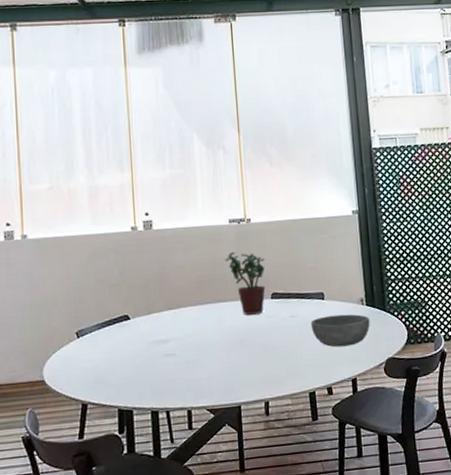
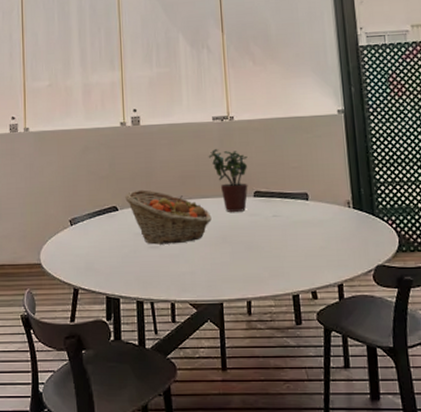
fruit basket: none [137,296,229,352] -> present [125,189,212,245]
bowl: present [310,314,370,348] -> none [294,216,358,250]

